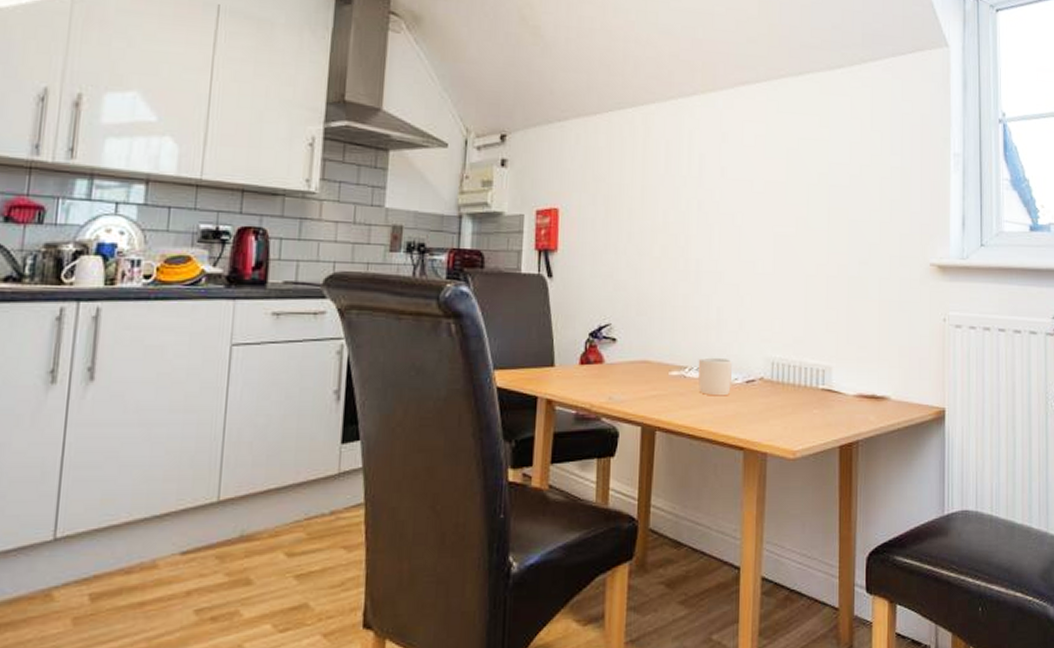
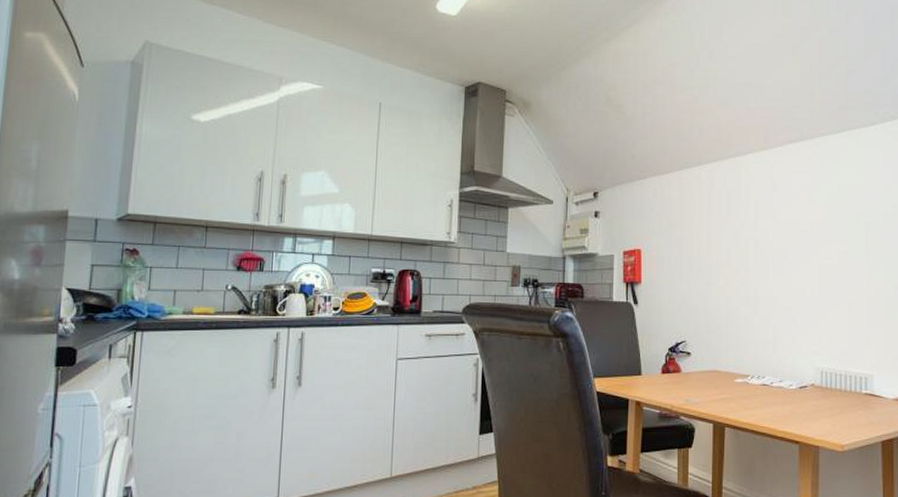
mug: present [698,357,733,396] -> none [758,367,788,399]

